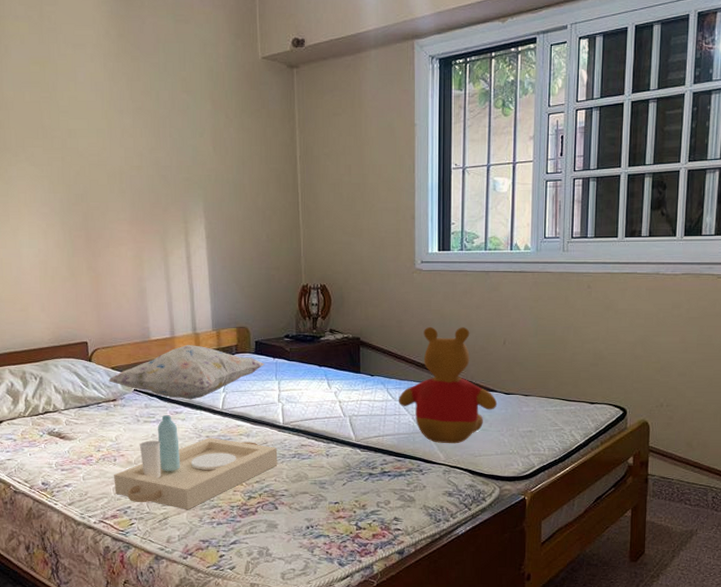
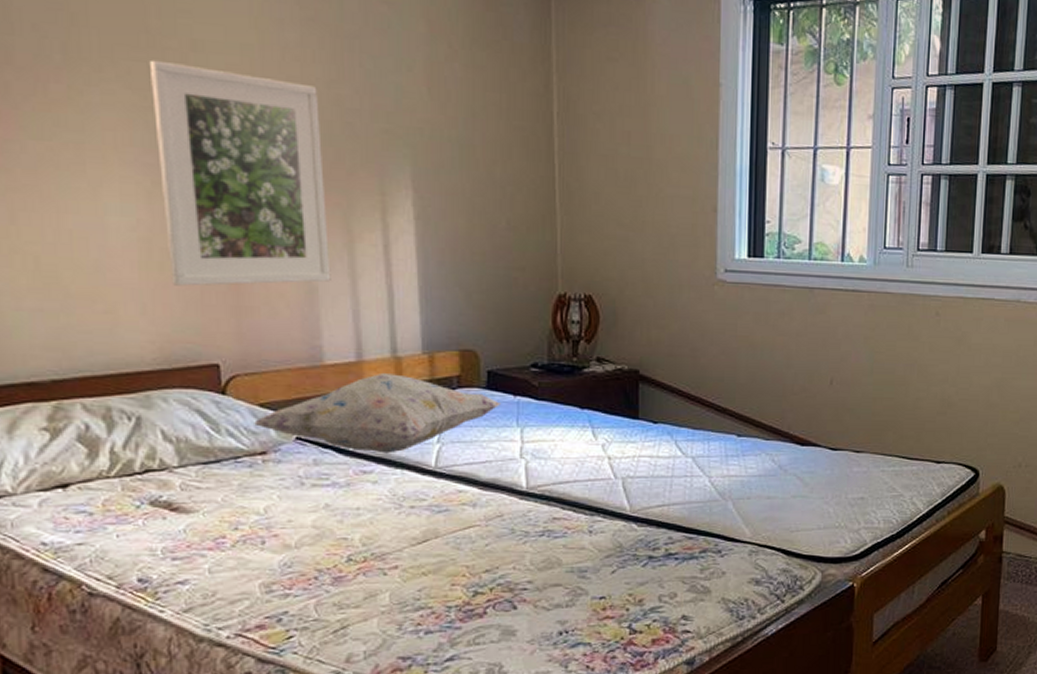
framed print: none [44,145,154,291] -> present [148,60,331,286]
serving tray: present [114,415,278,510] -> none [261,476,518,615]
teddy bear: present [398,327,498,444] -> none [690,359,821,515]

